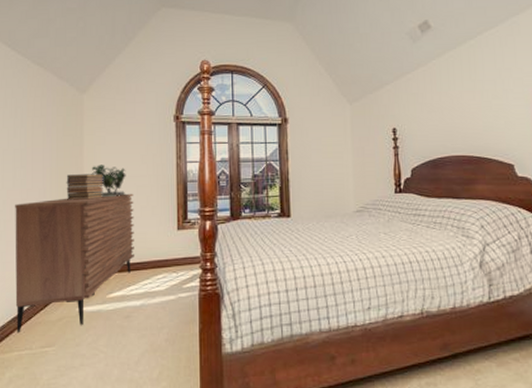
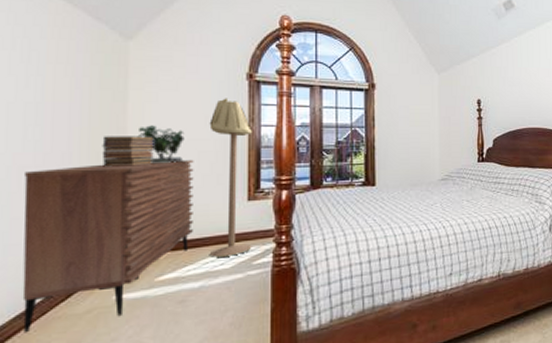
floor lamp: none [145,138,182,280] -> present [209,98,252,257]

